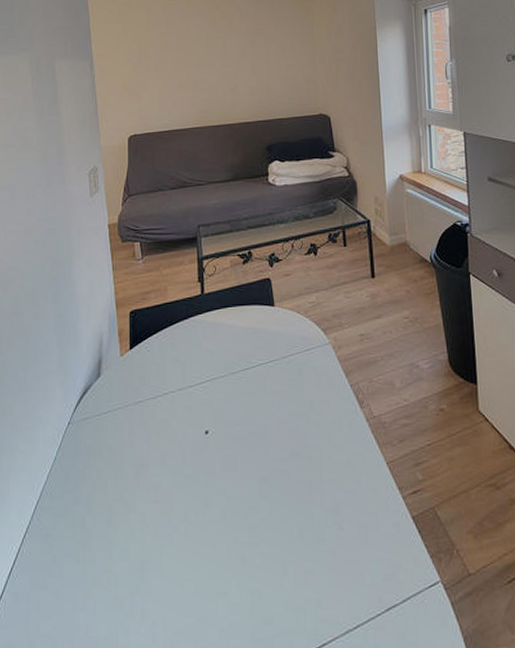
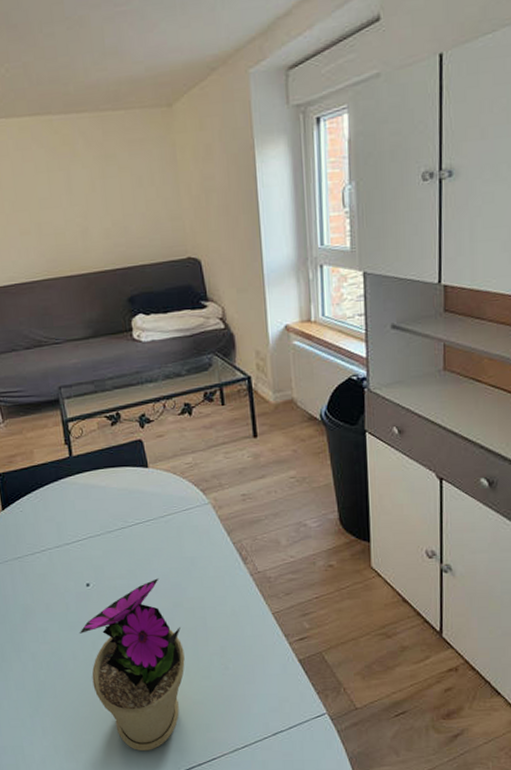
flower pot: none [192,424,299,638] -> present [79,578,185,751]

